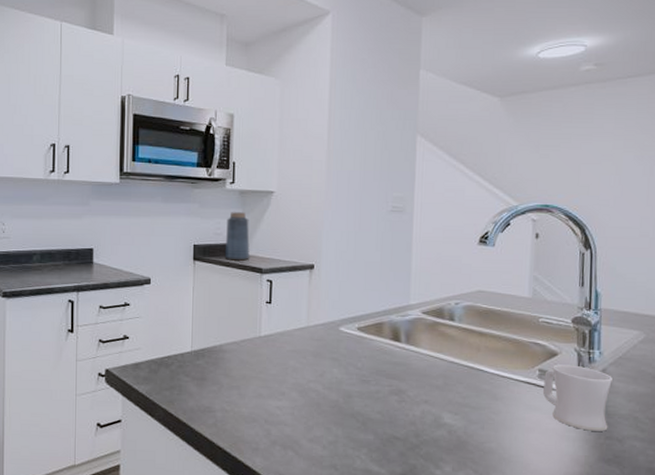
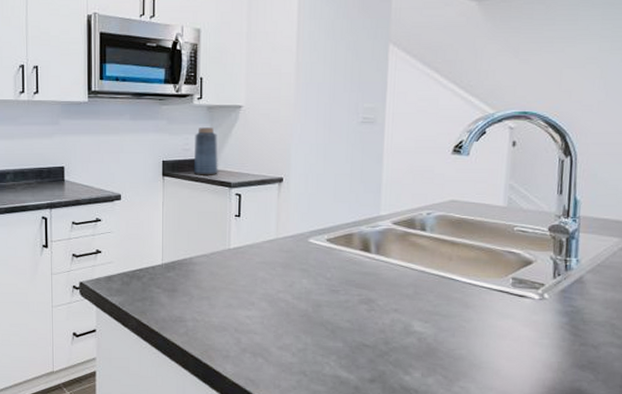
mug: present [543,364,612,431] -> none [516,273,589,338]

